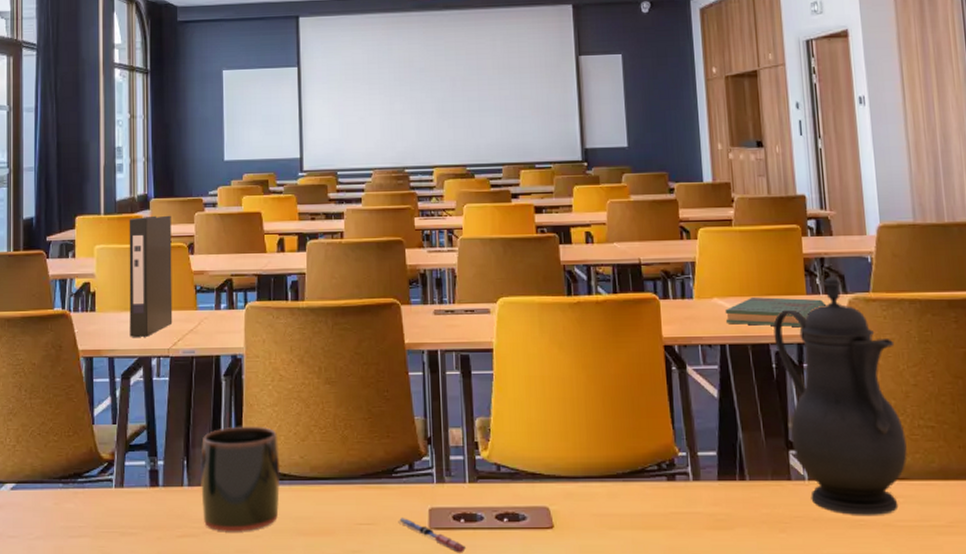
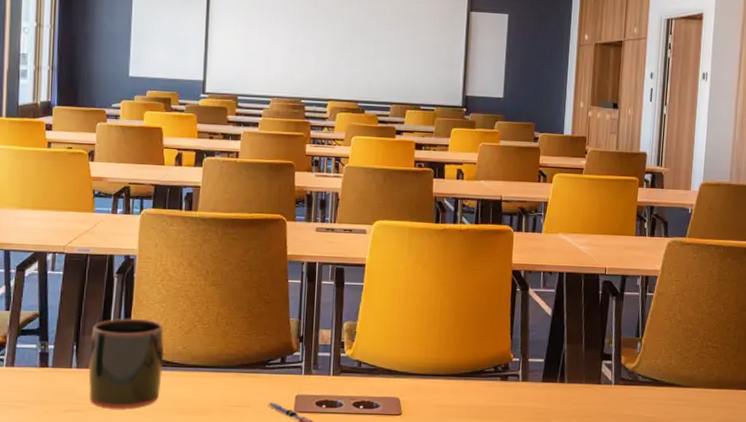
binder: present [129,215,173,337] -> none [26,122,74,234]
book: present [725,297,826,326] -> none [566,235,649,261]
coffeepot: present [773,276,907,515] -> none [604,222,699,414]

